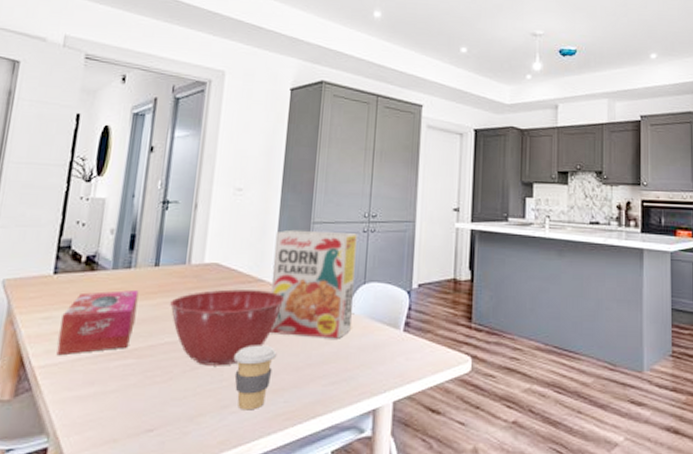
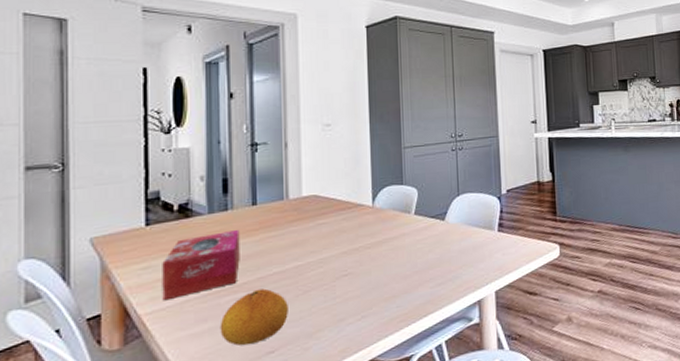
fruit: none [104,358,174,417] -> present [220,288,288,345]
mixing bowl: present [170,289,285,366] -> none [274,213,386,288]
coffee cup: present [234,345,277,410] -> none [345,261,385,320]
cereal box: present [270,229,357,339] -> none [369,153,451,251]

